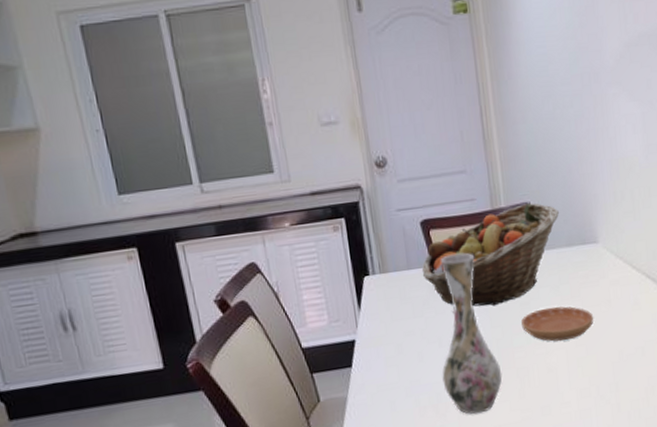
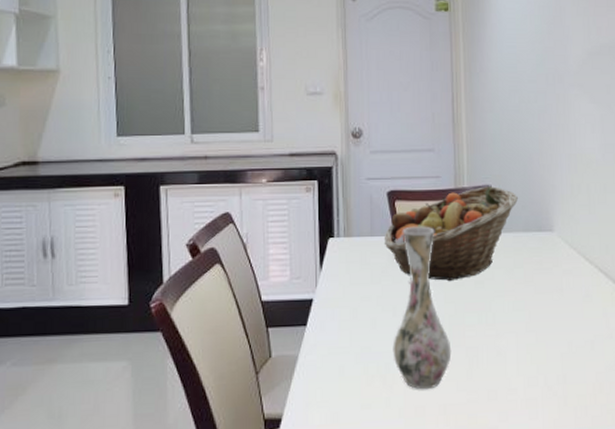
saucer: present [521,306,594,342] -> none [475,289,546,324]

